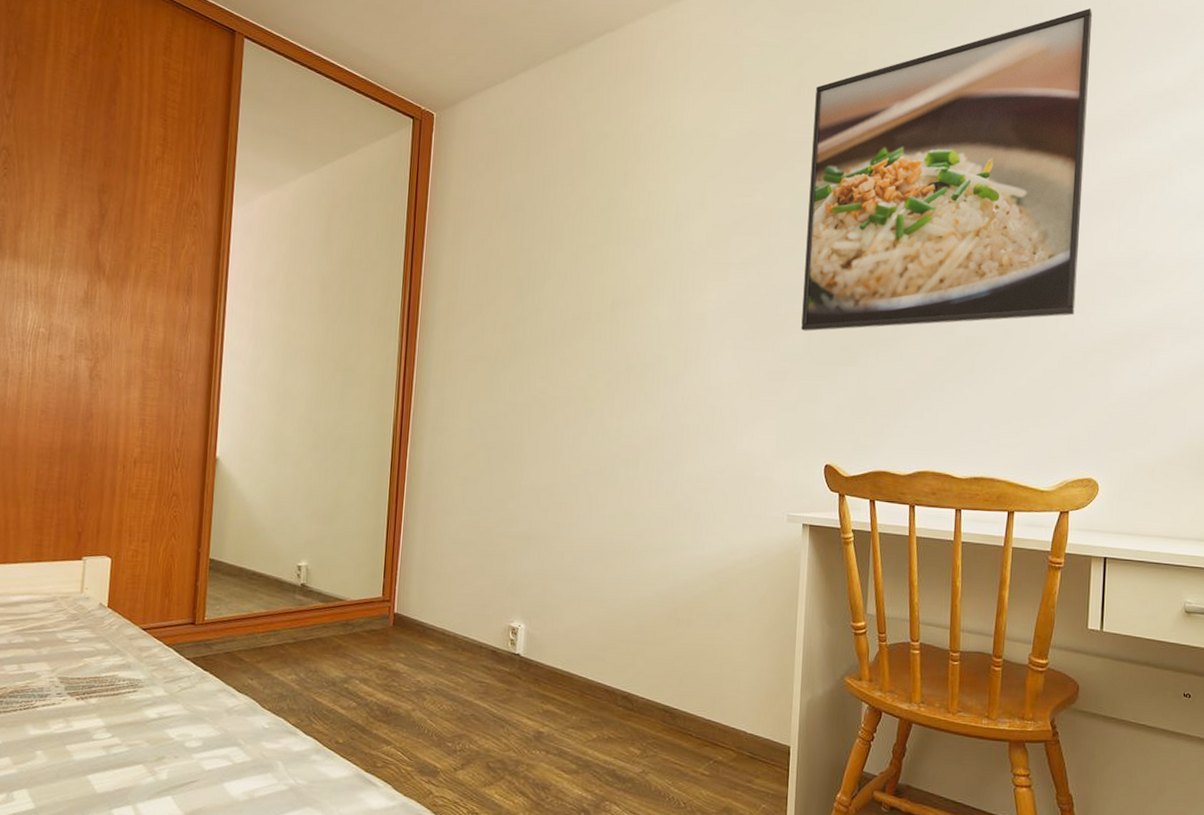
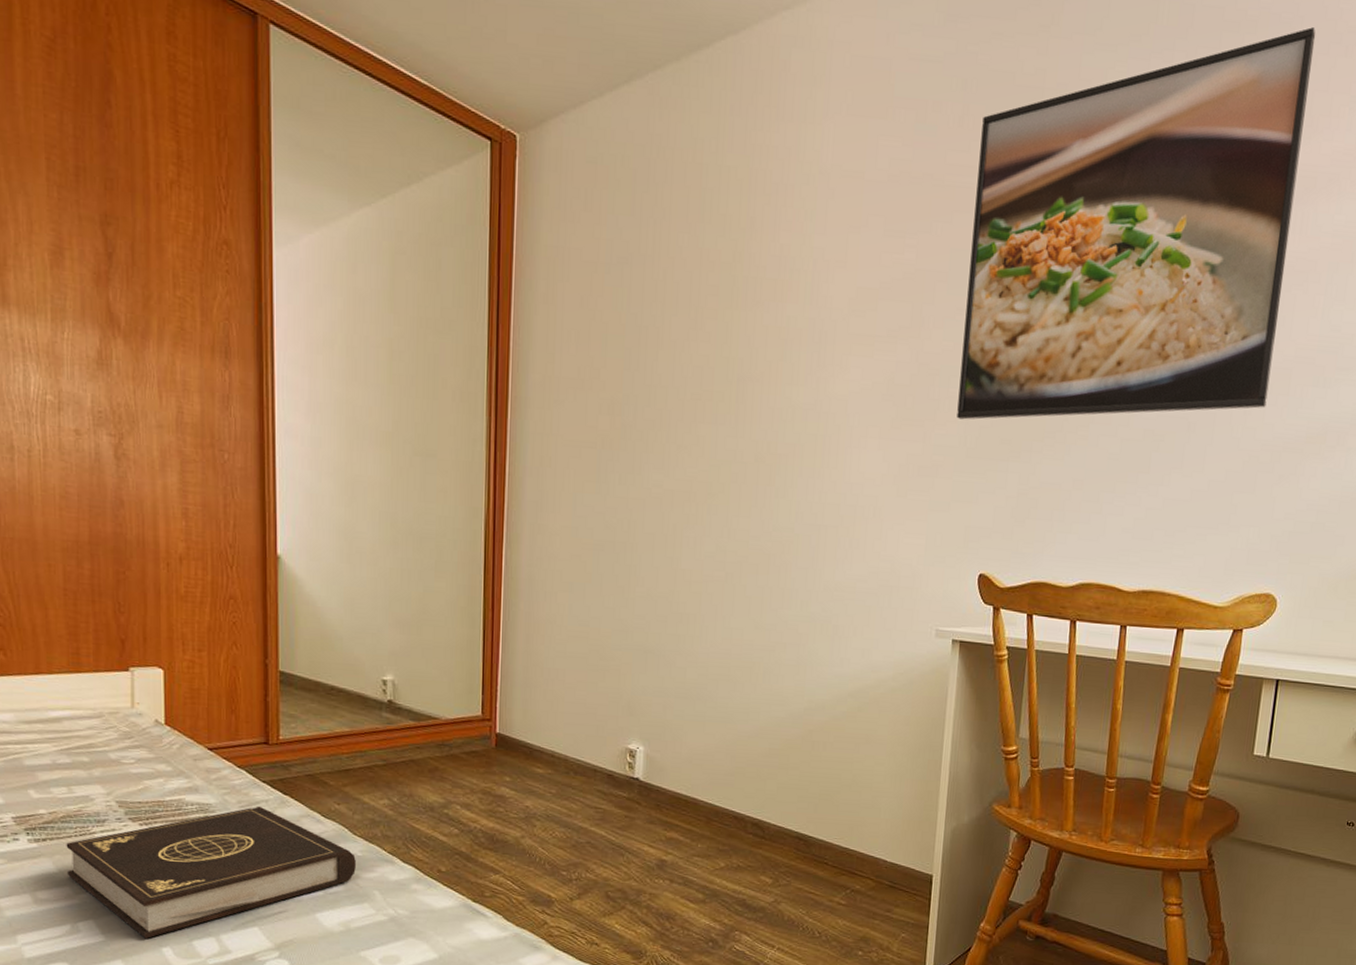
book: none [8,681,263,807] -> present [66,806,356,938]

